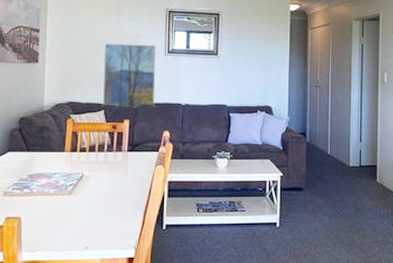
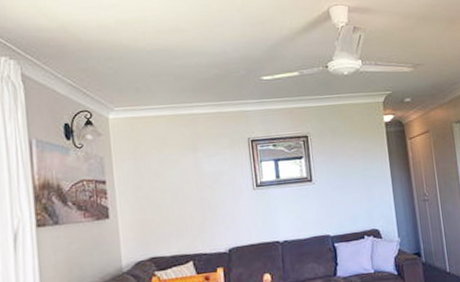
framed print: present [103,43,157,109] -> none [184,179,250,257]

